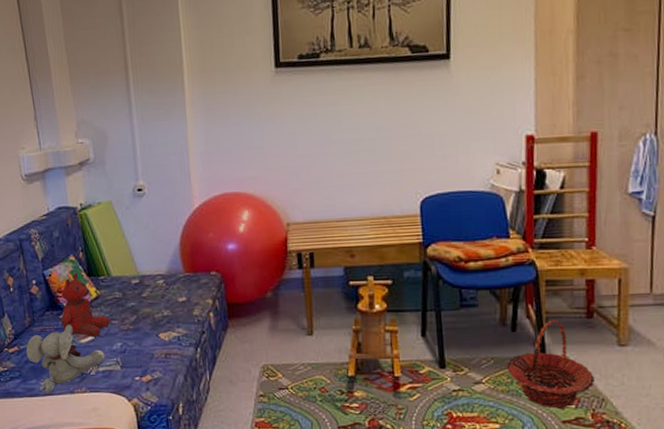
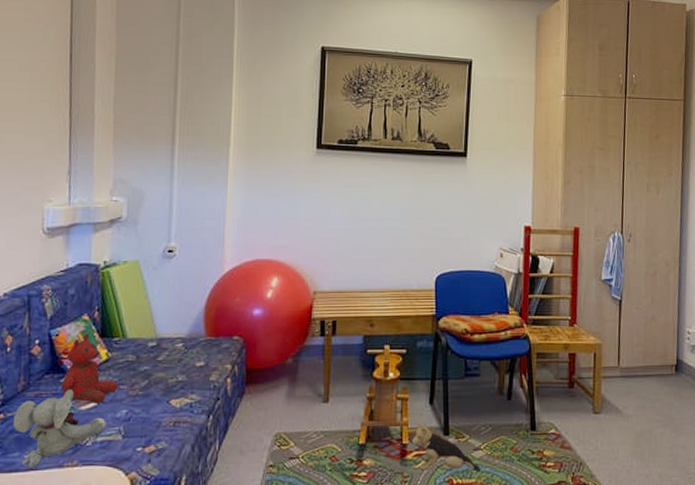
plush toy: none [404,356,483,404] -> present [411,423,480,471]
basket: present [507,319,596,409] -> none [502,389,575,473]

